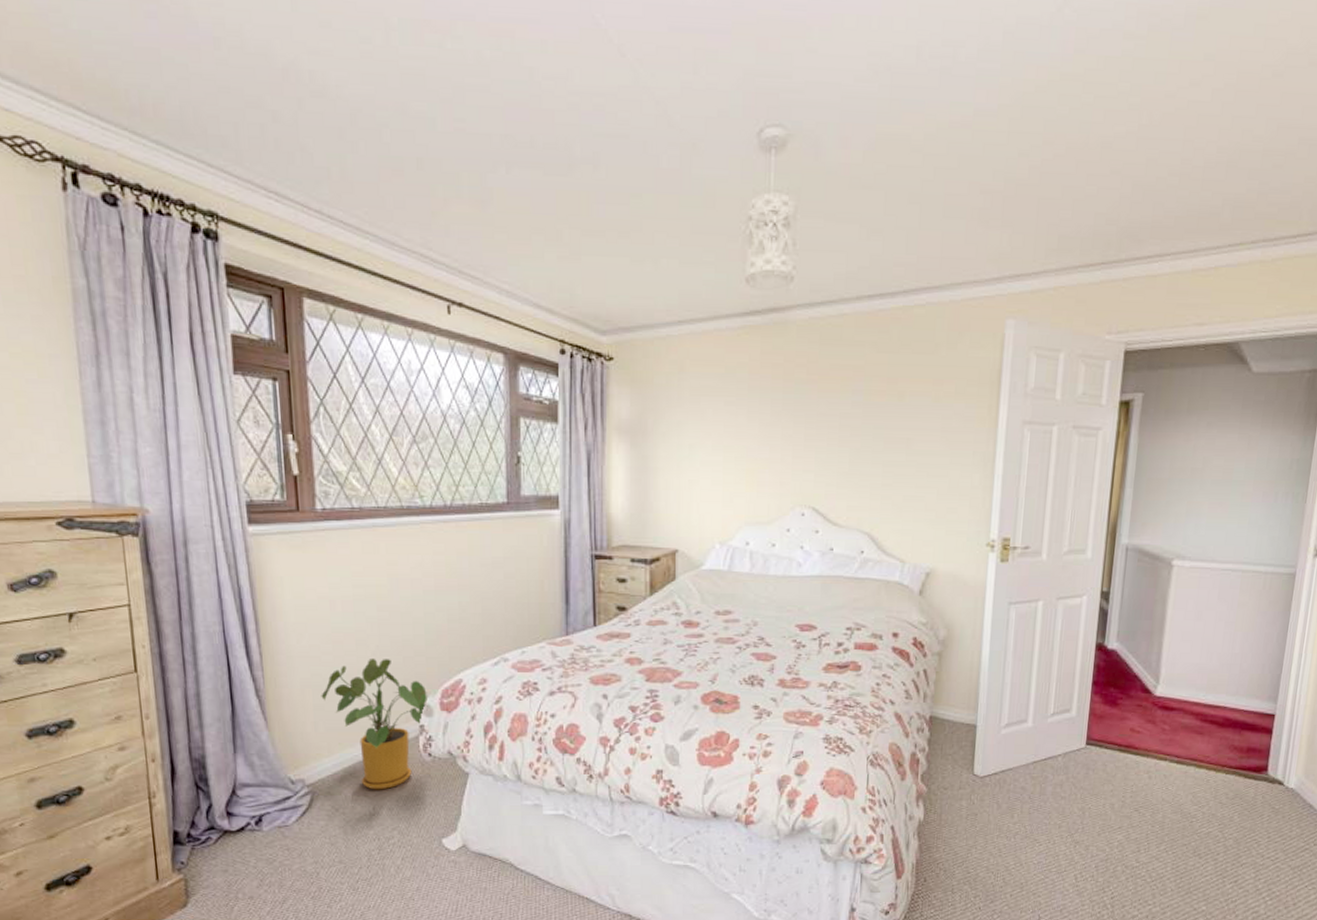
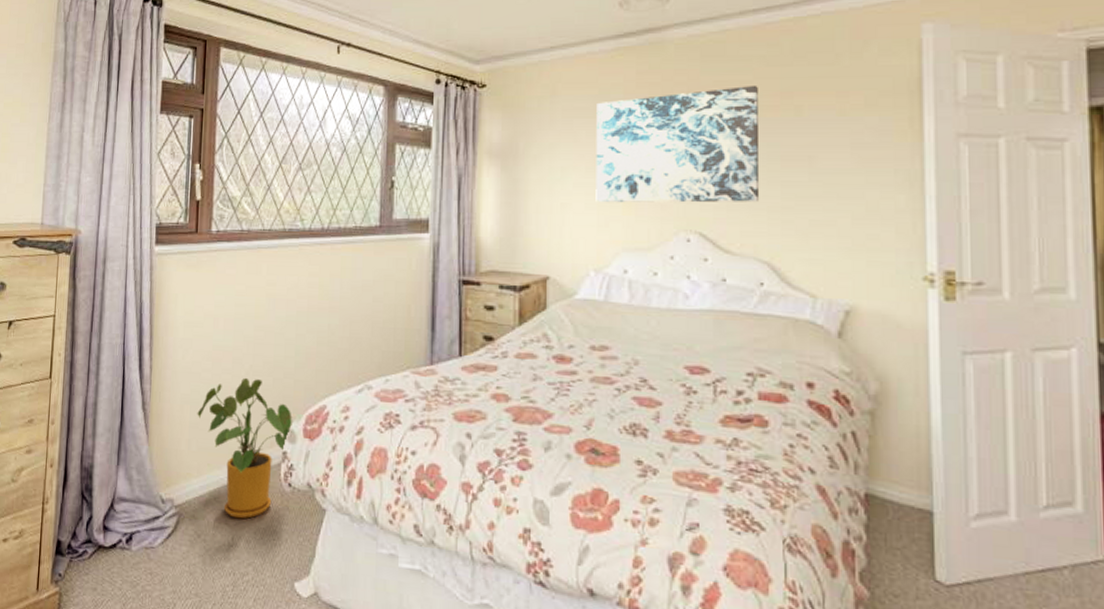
wall art: none [721,370,869,480] -> present [595,84,760,203]

